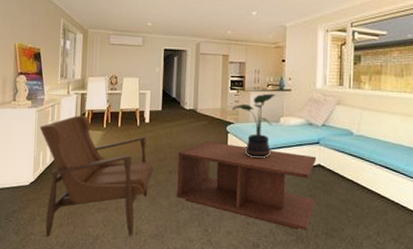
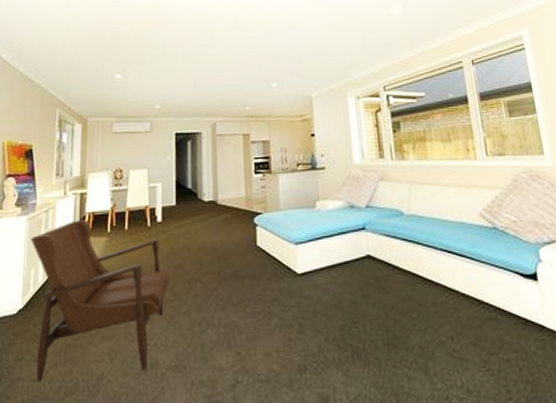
coffee table: present [177,141,317,230] -> none [198,238,370,343]
potted plant: present [232,93,276,159] -> none [259,174,309,255]

